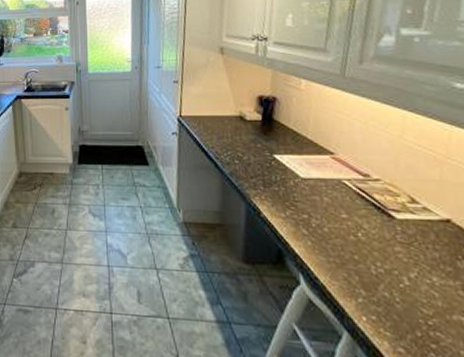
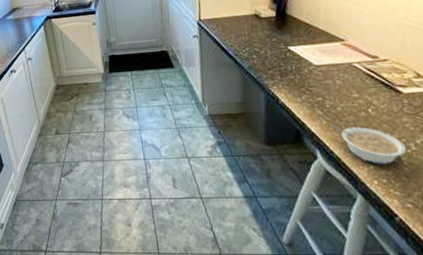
legume: none [317,246,400,299] -> present [331,124,407,164]

